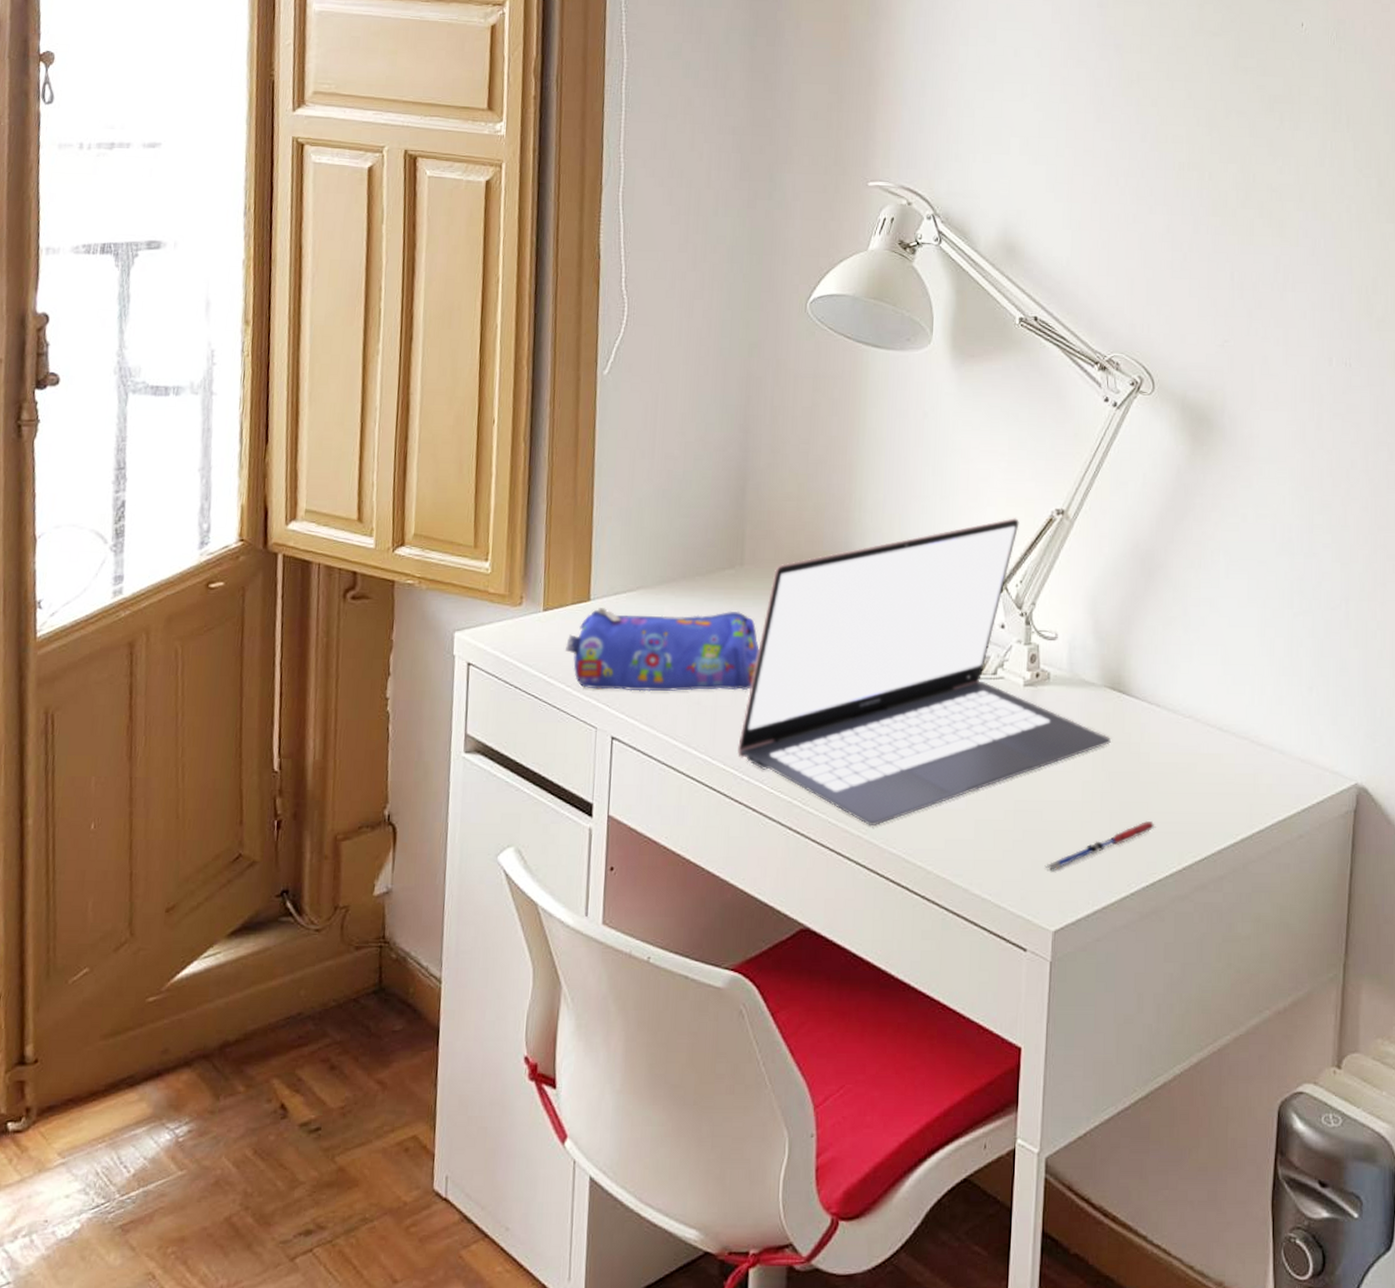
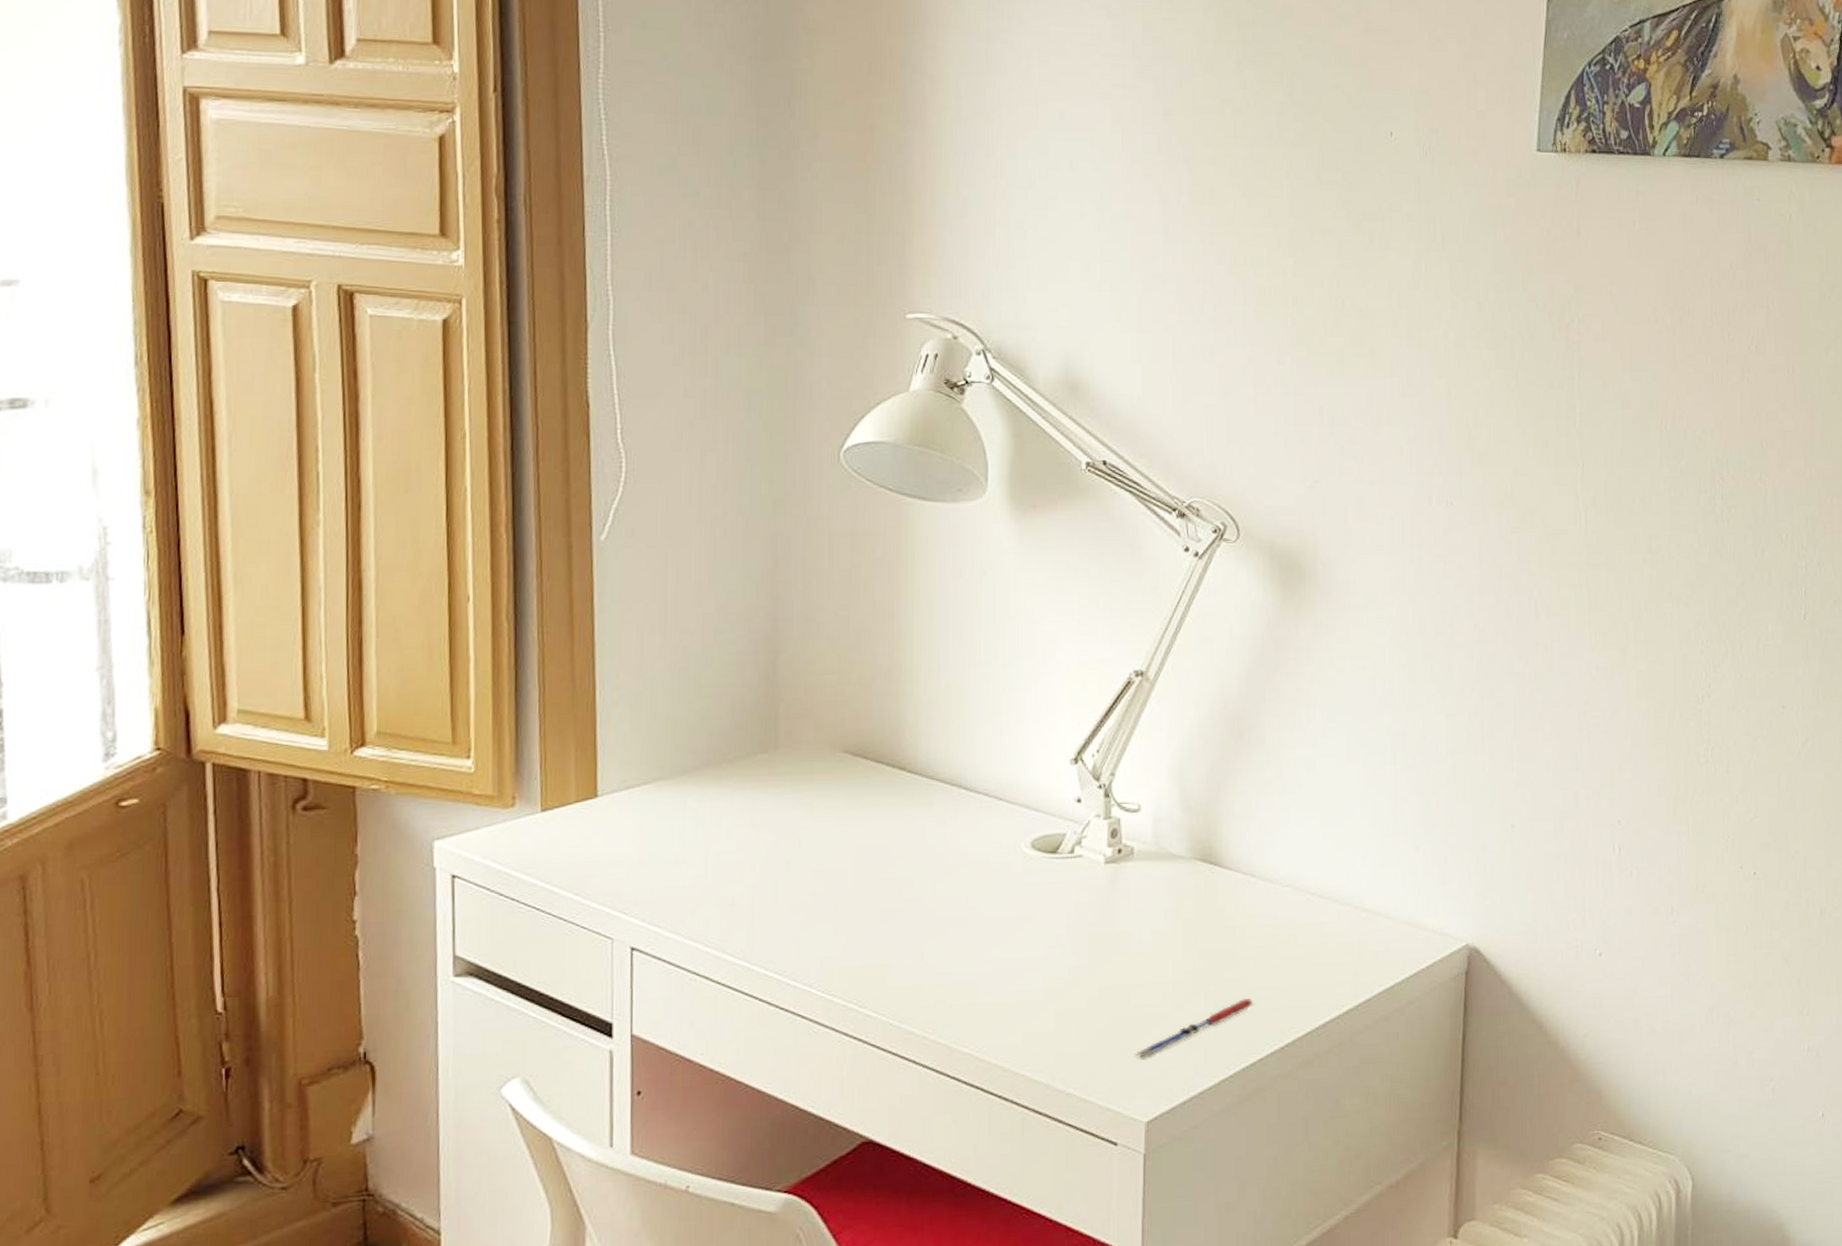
pencil case: present [566,608,760,692] -> none [571,799,801,896]
laptop: present [737,517,1111,827] -> none [781,681,1203,1026]

